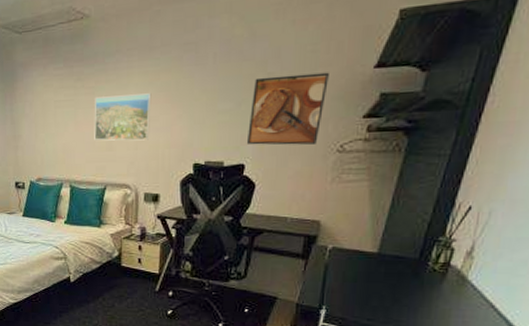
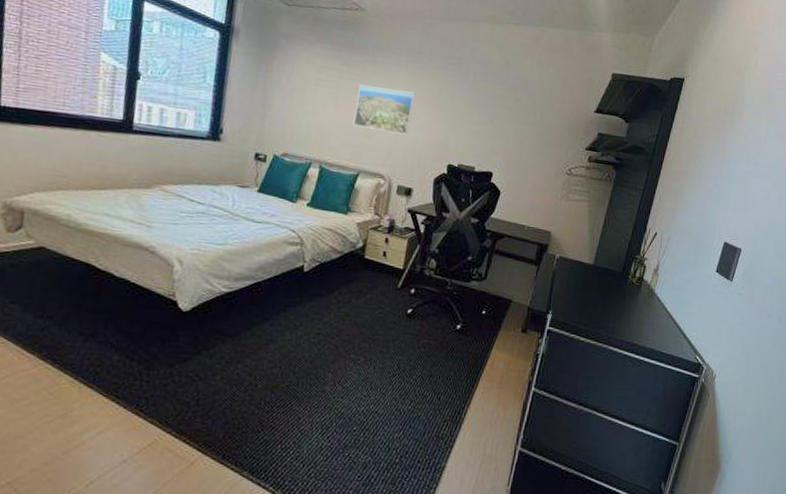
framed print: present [246,72,329,145] -> none [495,100,563,165]

